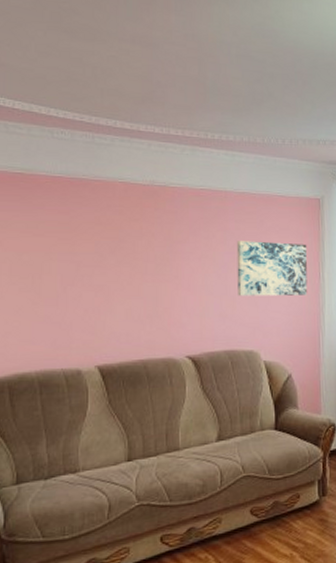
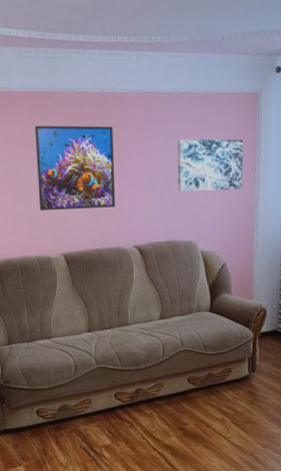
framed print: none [67,215,166,315] -> present [35,125,116,211]

